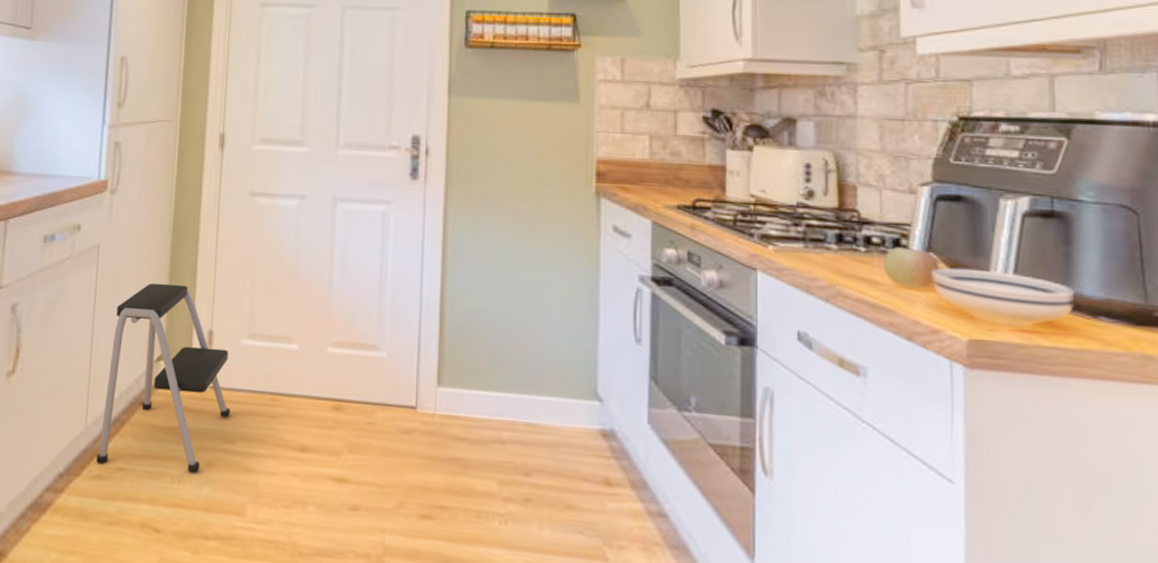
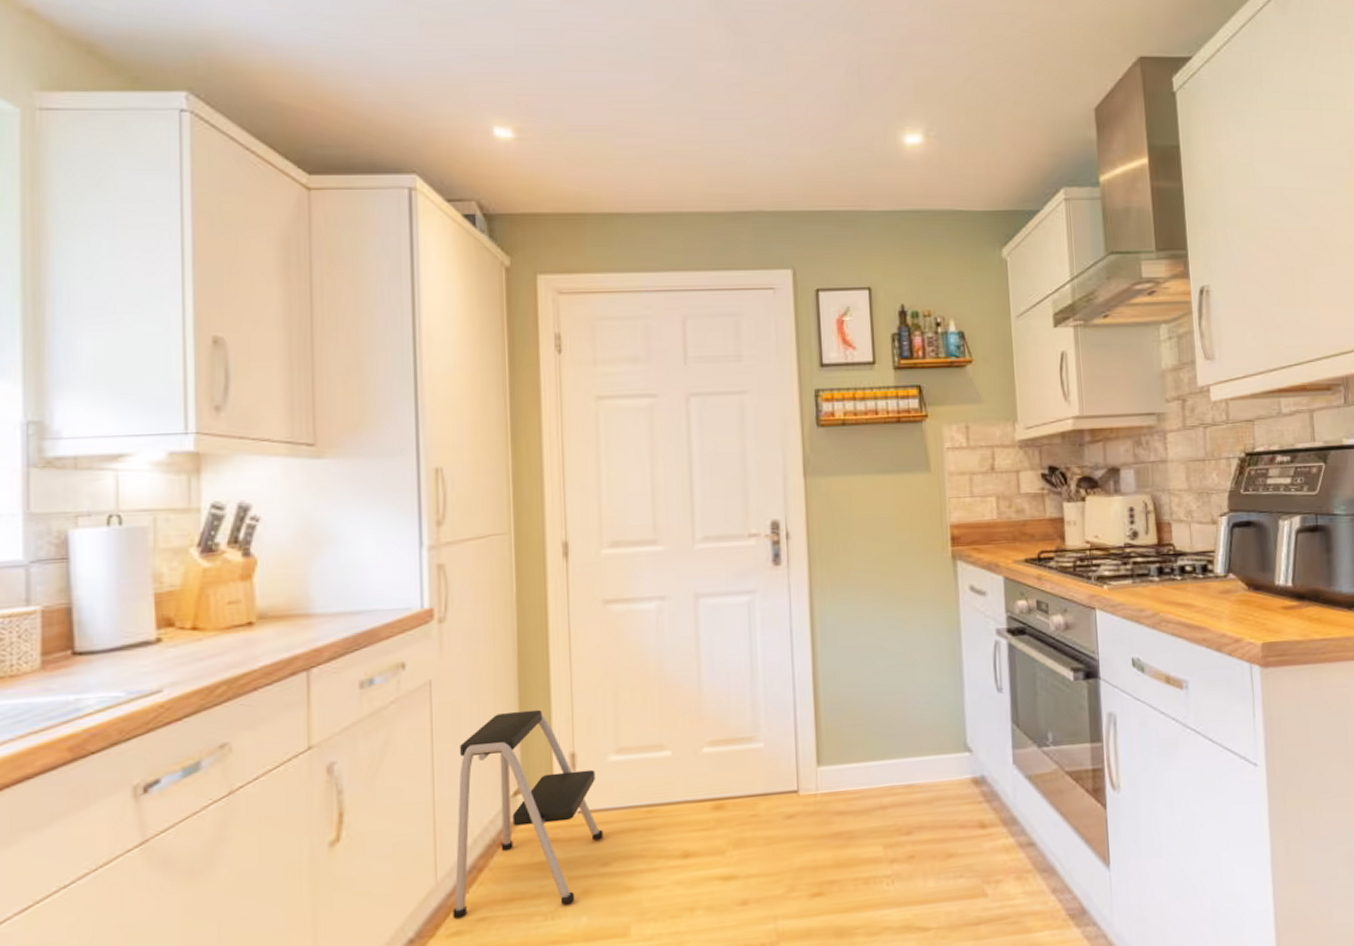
fruit: present [883,240,939,290] -> none [1195,565,1237,607]
bowl: present [932,267,1075,328] -> none [1233,581,1337,627]

